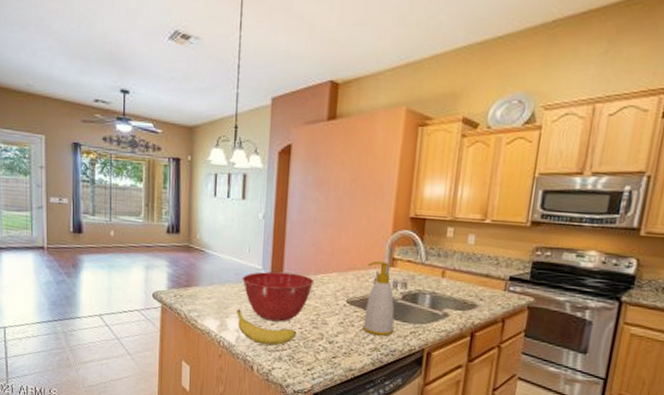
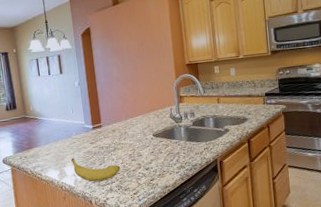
mixing bowl: present [243,271,315,322] -> none [71,122,126,163]
soap bottle: present [362,260,395,336] -> none [163,99,192,157]

